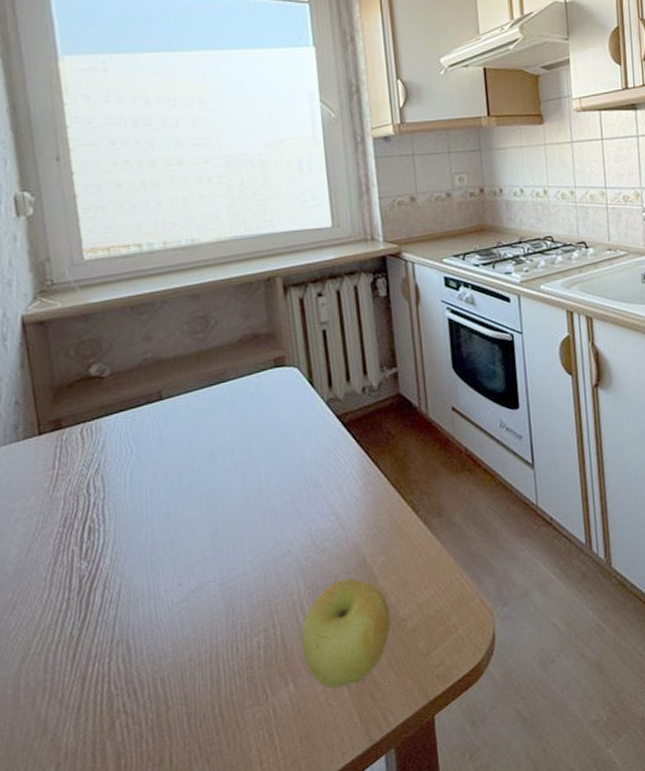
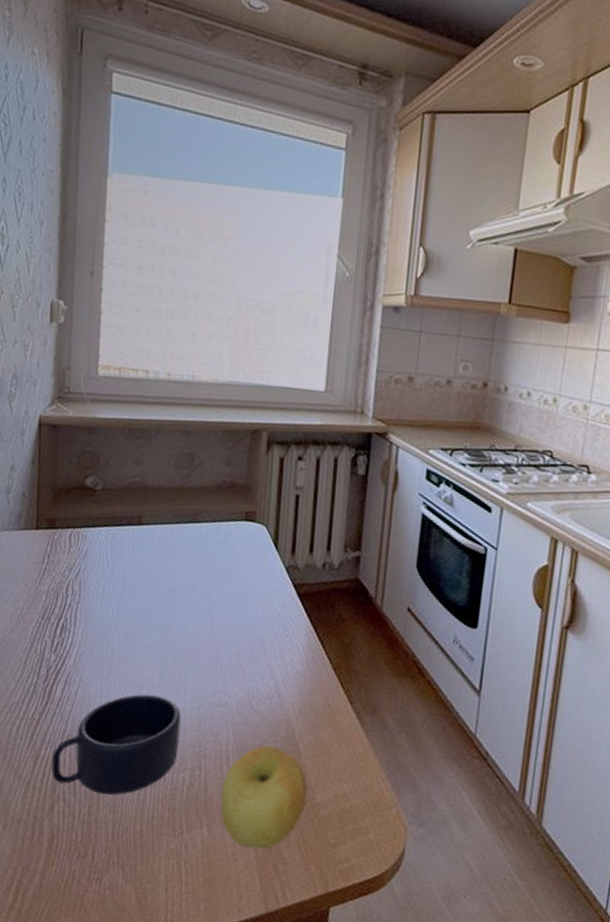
mug: none [102,566,247,696] -> present [51,694,181,795]

